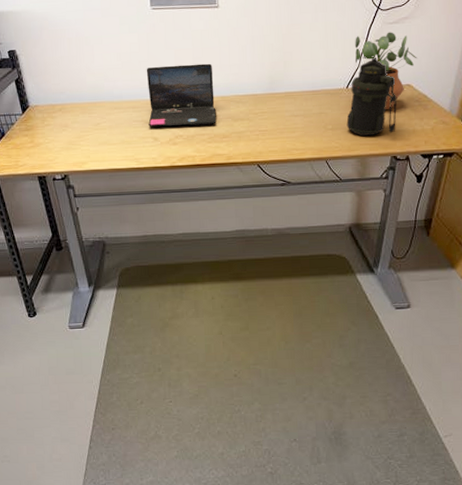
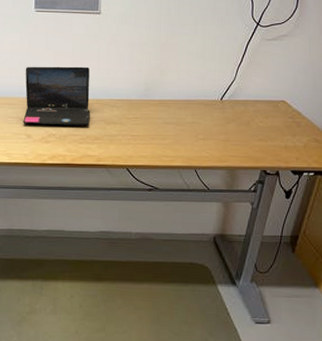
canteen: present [346,55,397,137] -> none [218,69,271,149]
potted plant: present [355,32,417,111] -> none [232,48,294,125]

